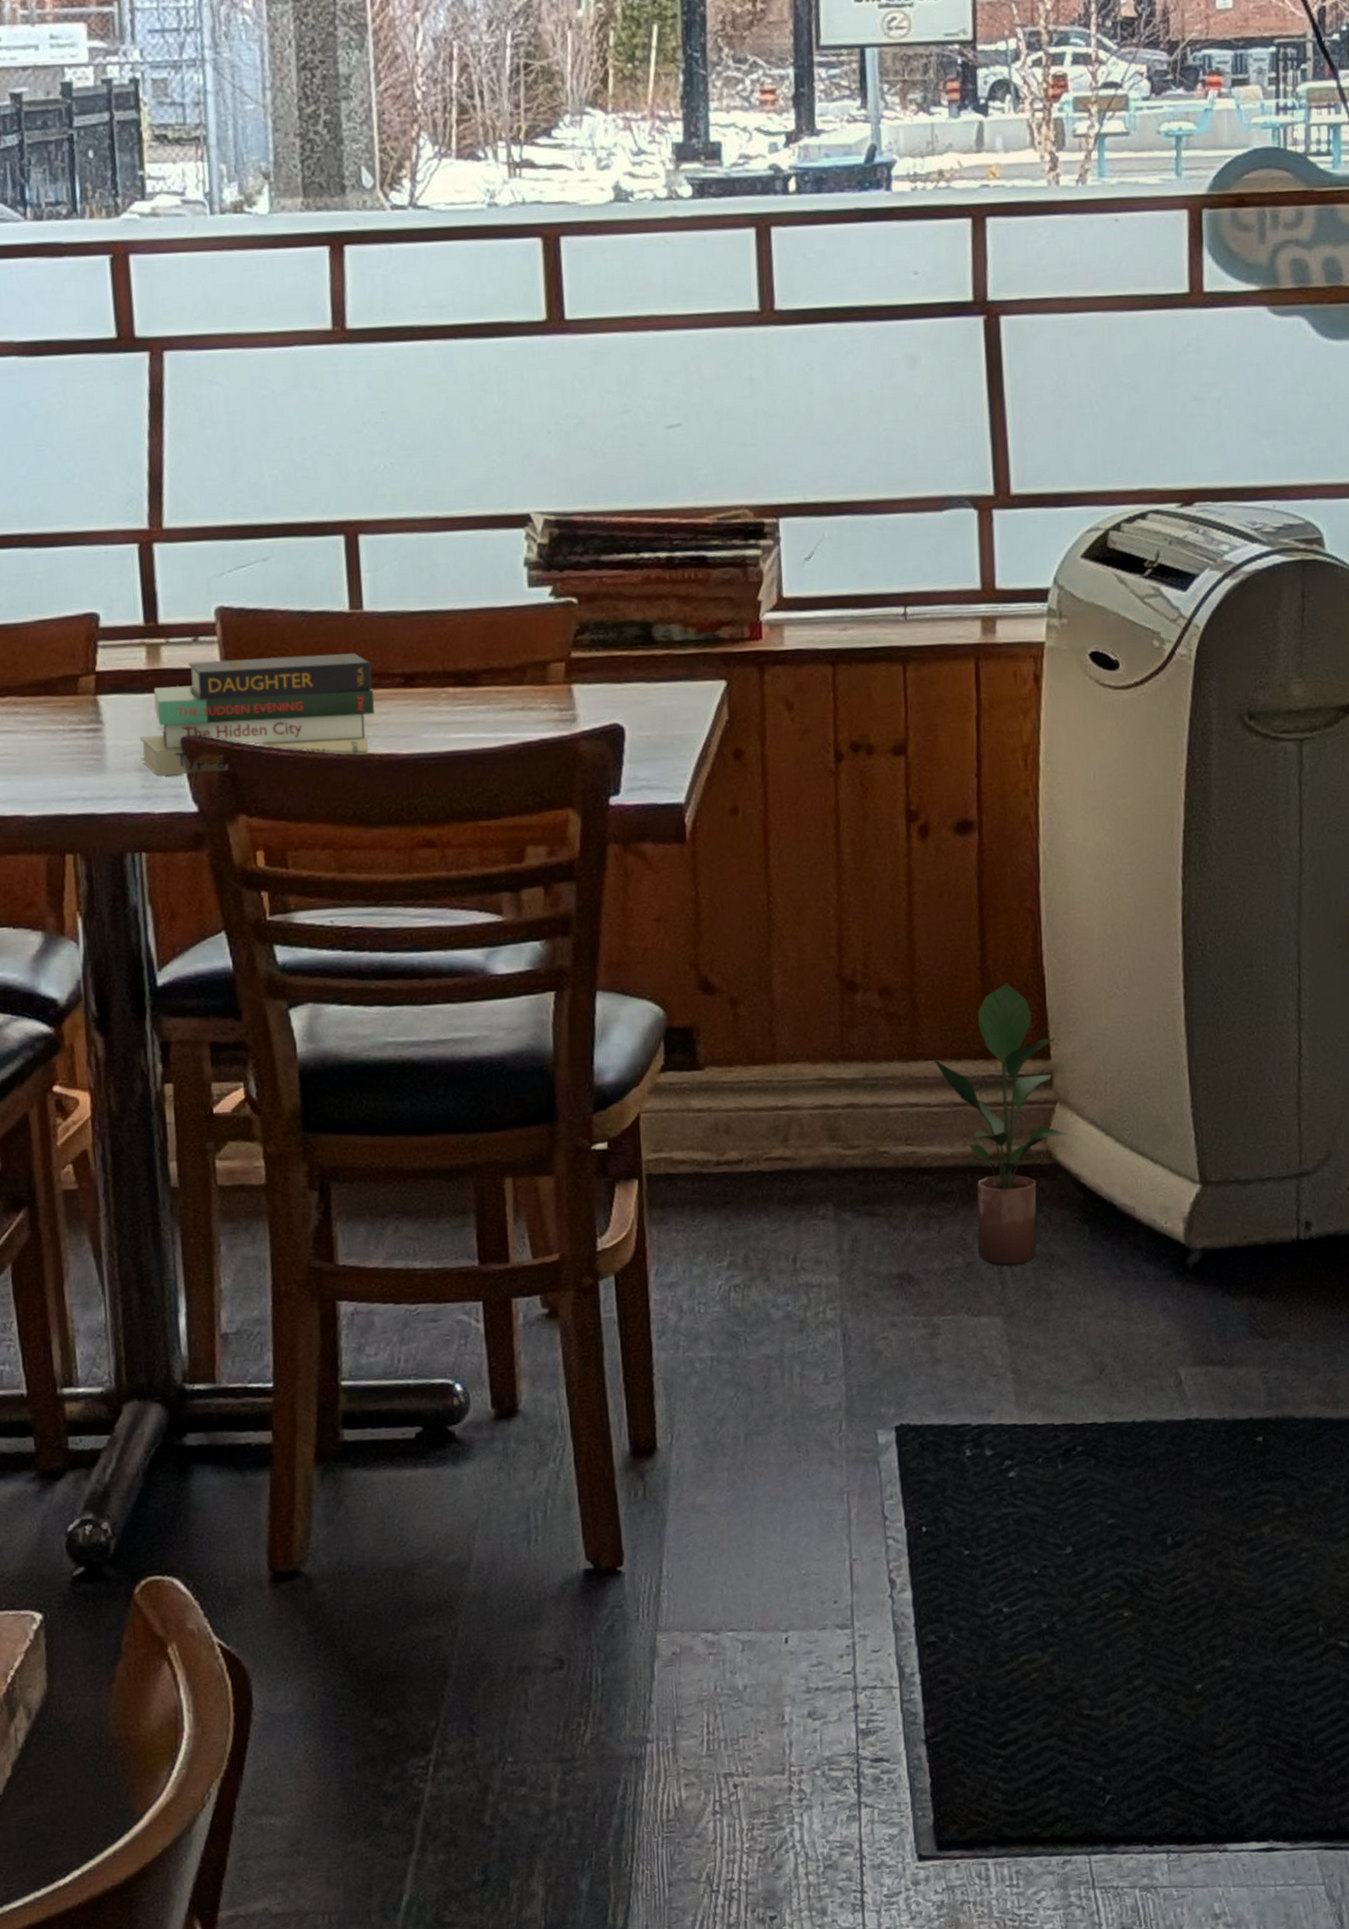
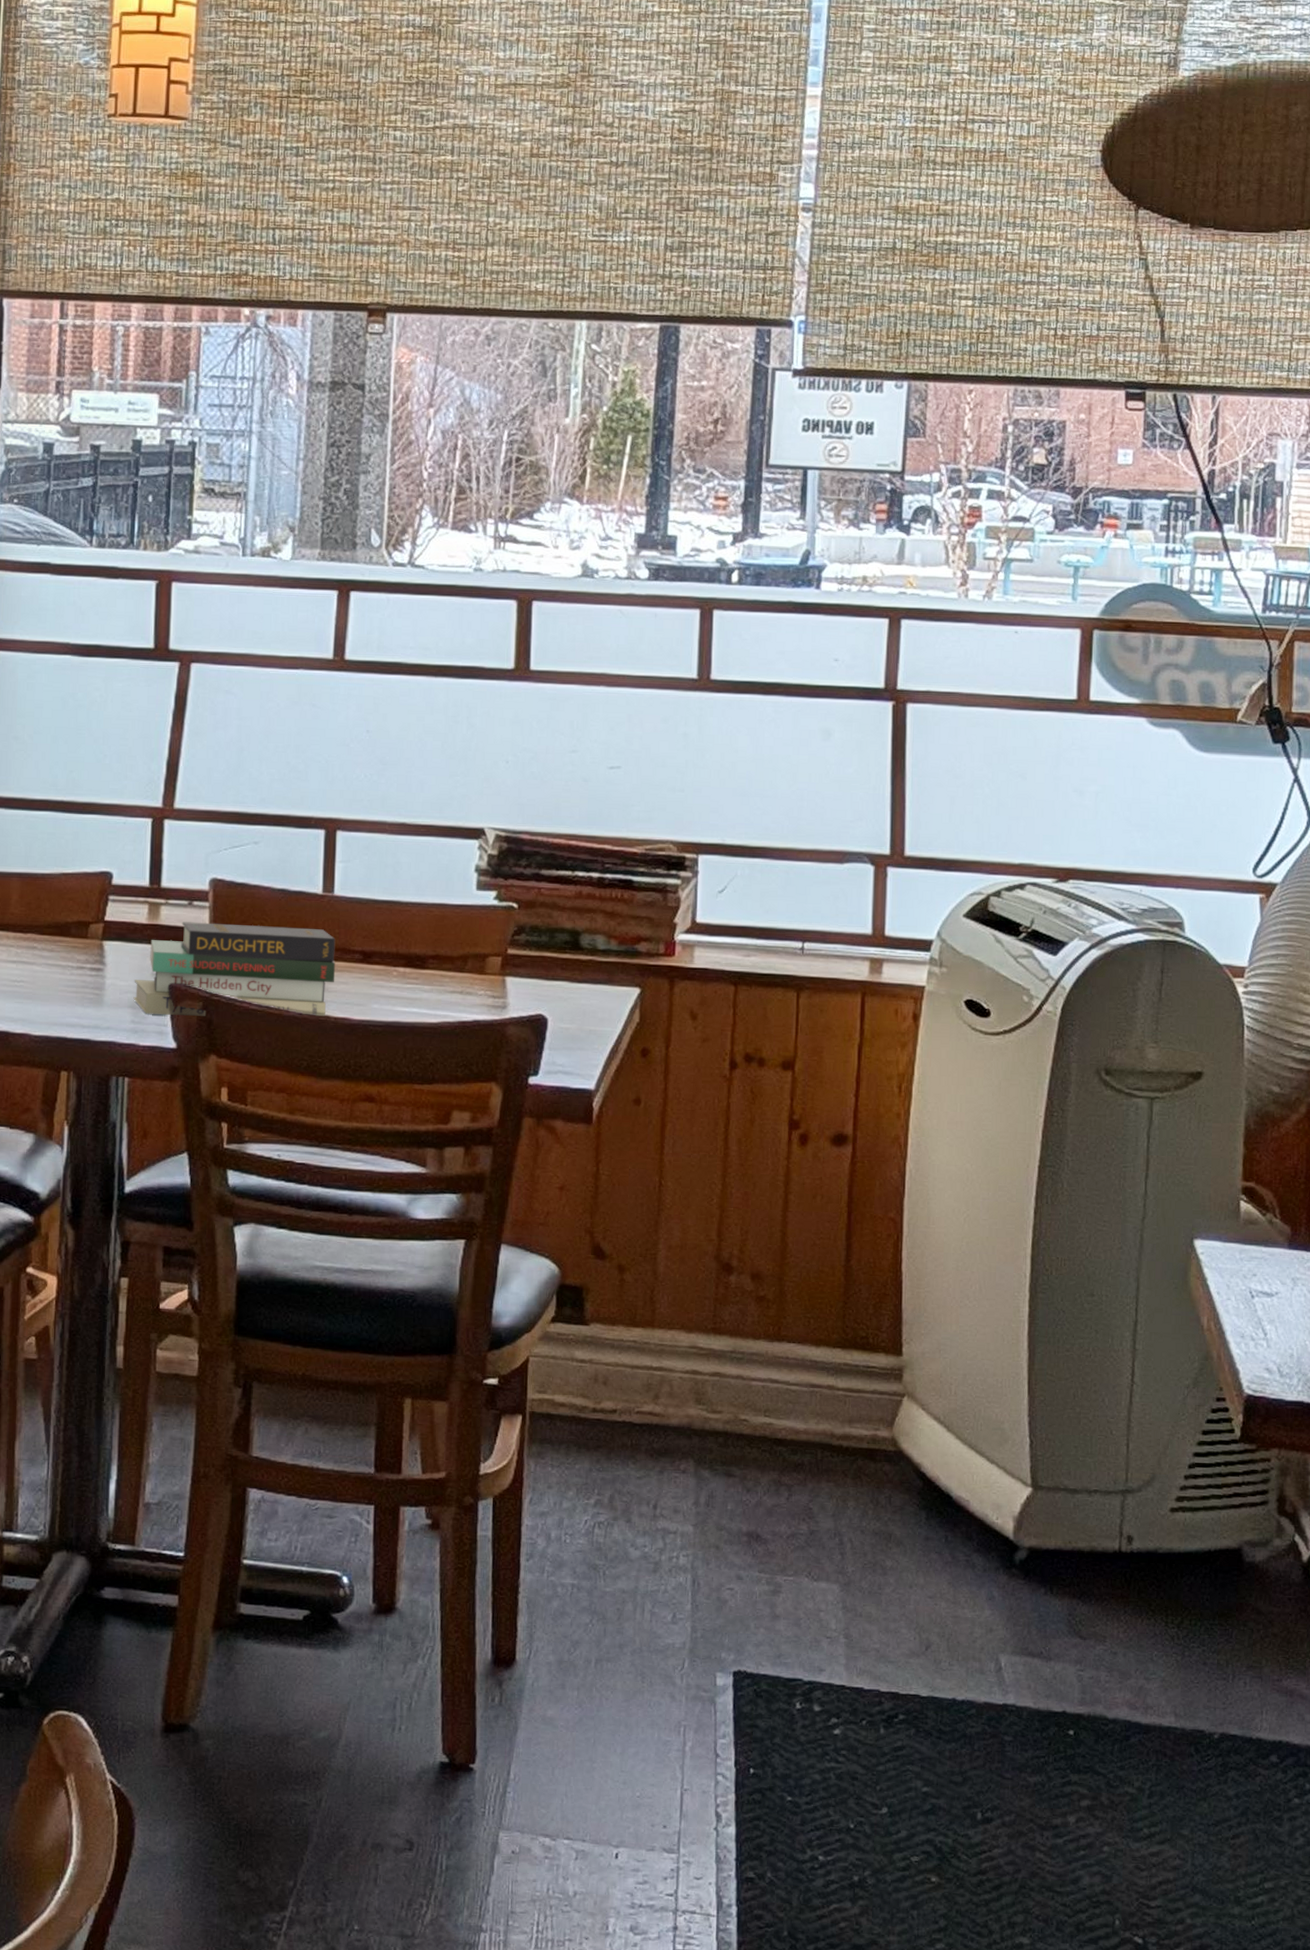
potted plant: present [933,983,1067,1266] -> none [795,1282,912,1539]

